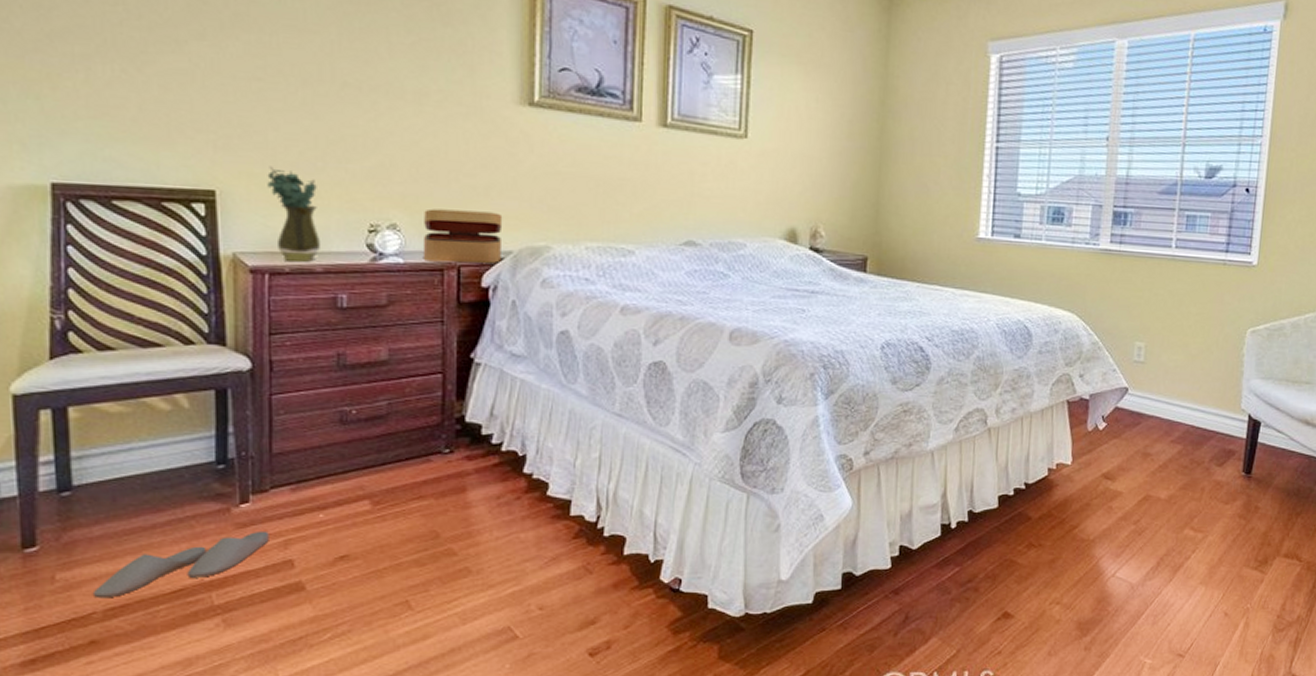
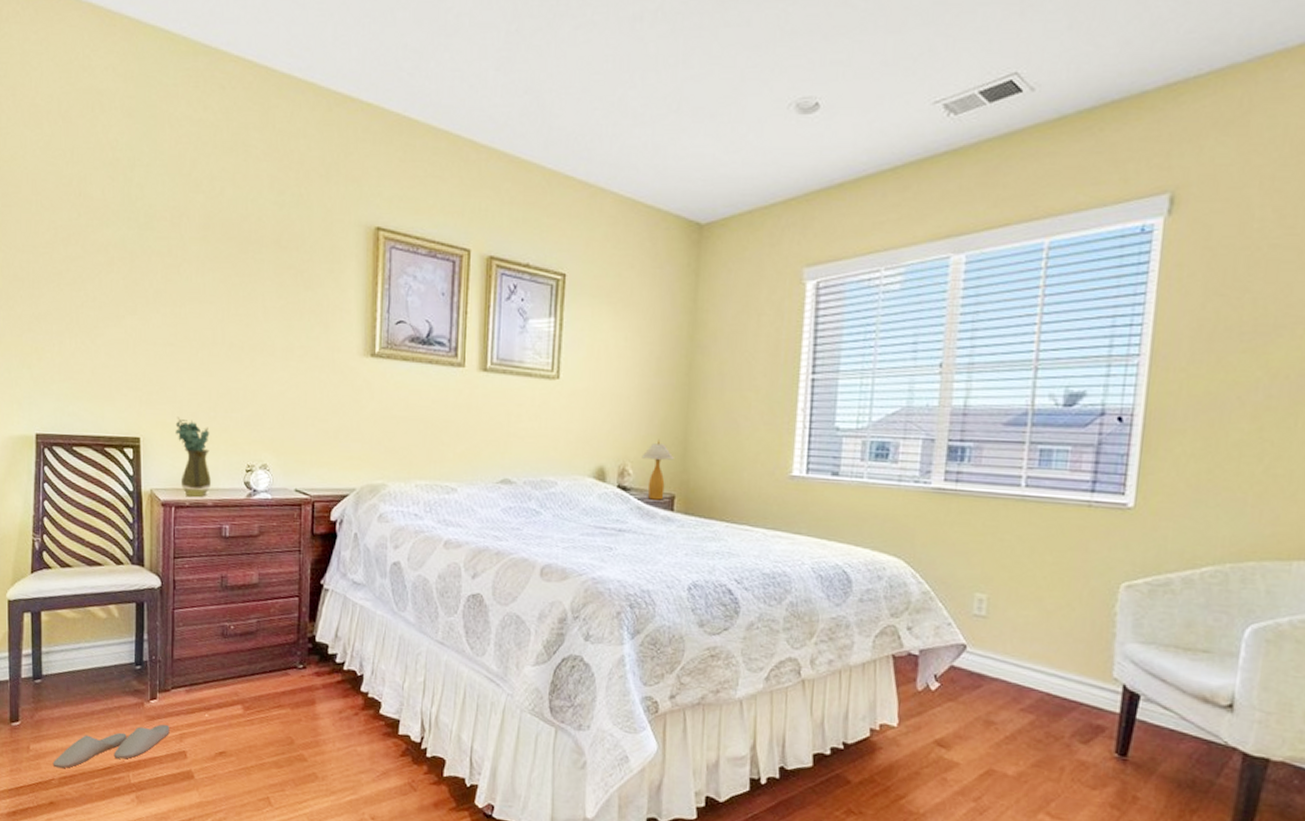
jewelry box: present [422,209,503,264] -> none [286,451,349,500]
table lamp: none [834,201,867,262] -> present [641,439,674,500]

